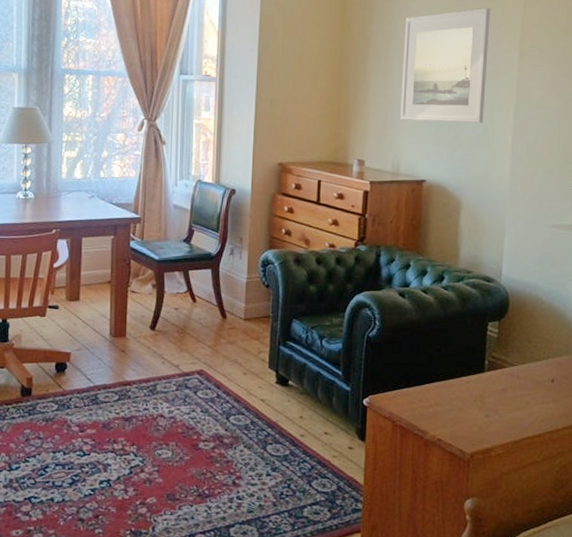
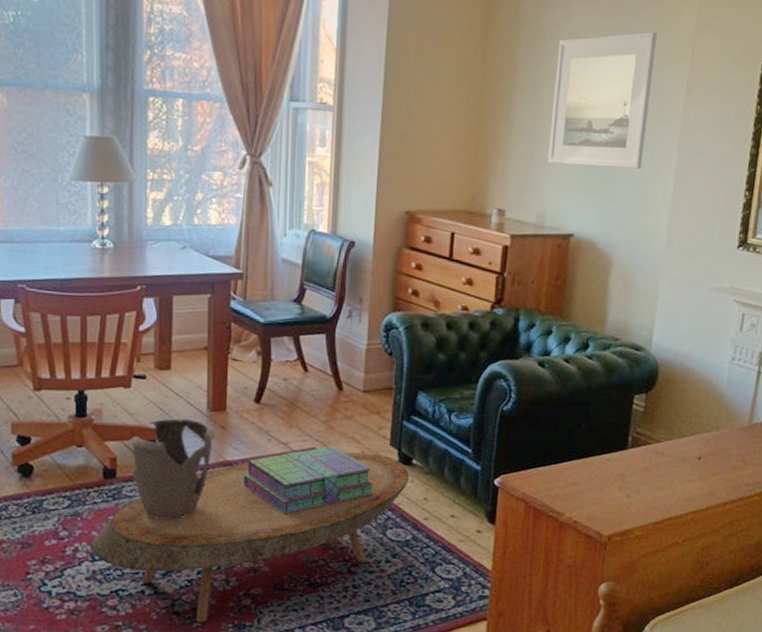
coffee table: none [9,374,286,529] -> present [91,452,409,622]
decorative bowl: none [42,343,118,434] -> present [128,418,217,520]
stack of books: none [140,369,255,430] -> present [243,446,375,514]

